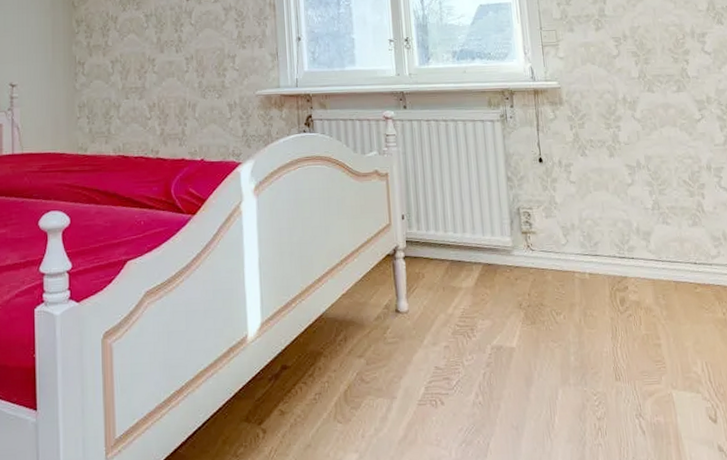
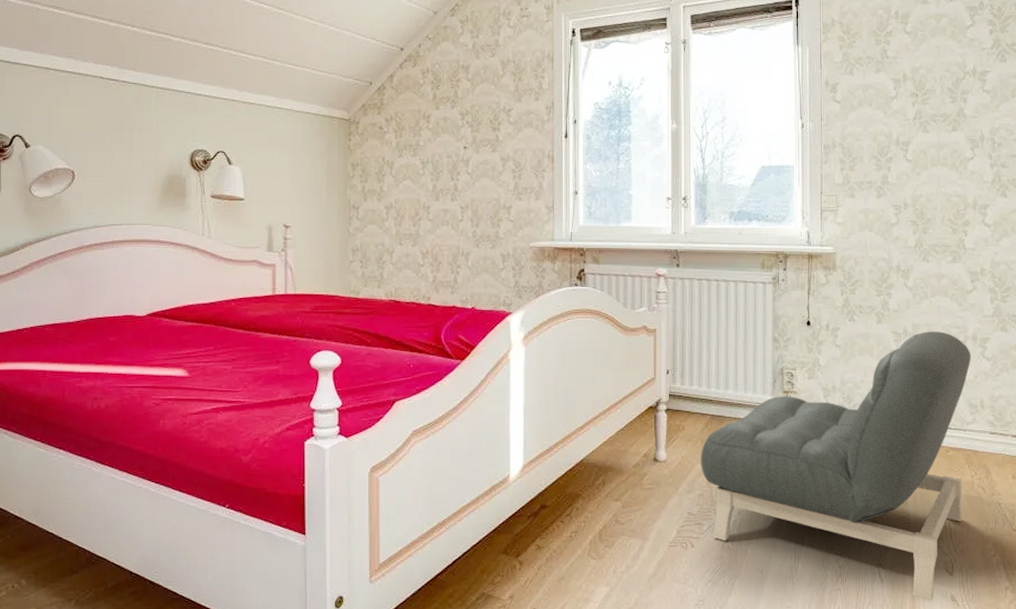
armchair: none [443,162,720,453] -> present [701,331,971,601]

